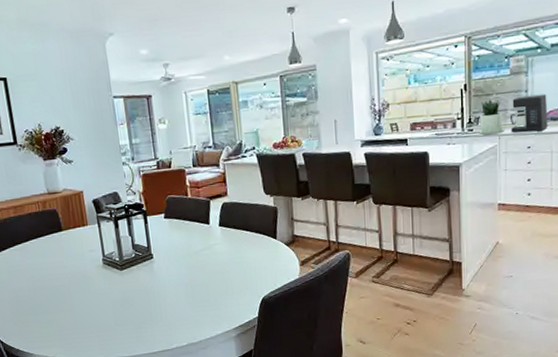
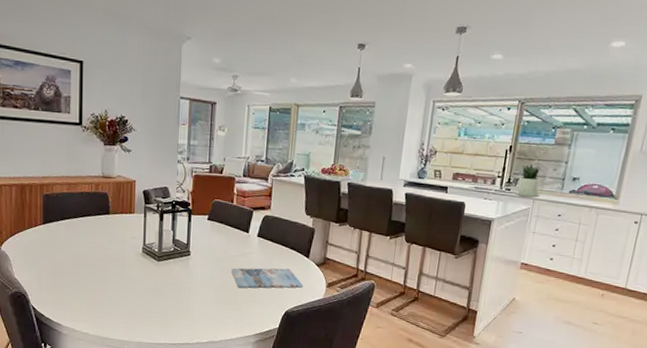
magazine: none [198,253,276,283] -> present [231,268,304,288]
coffee maker: present [511,93,548,133] -> none [545,166,585,203]

